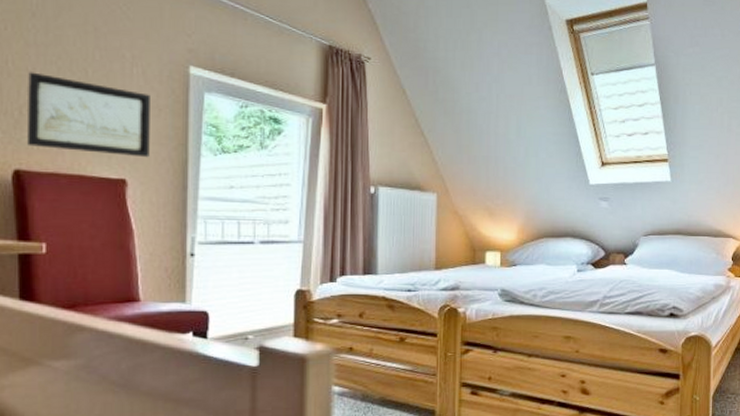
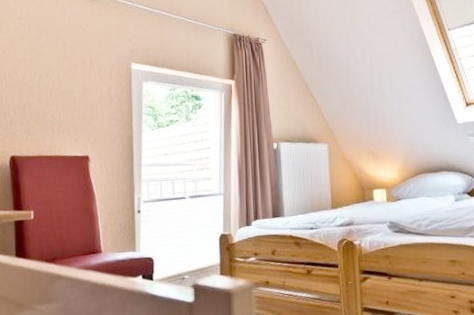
wall art: present [27,72,150,158] -> none [20,81,105,138]

